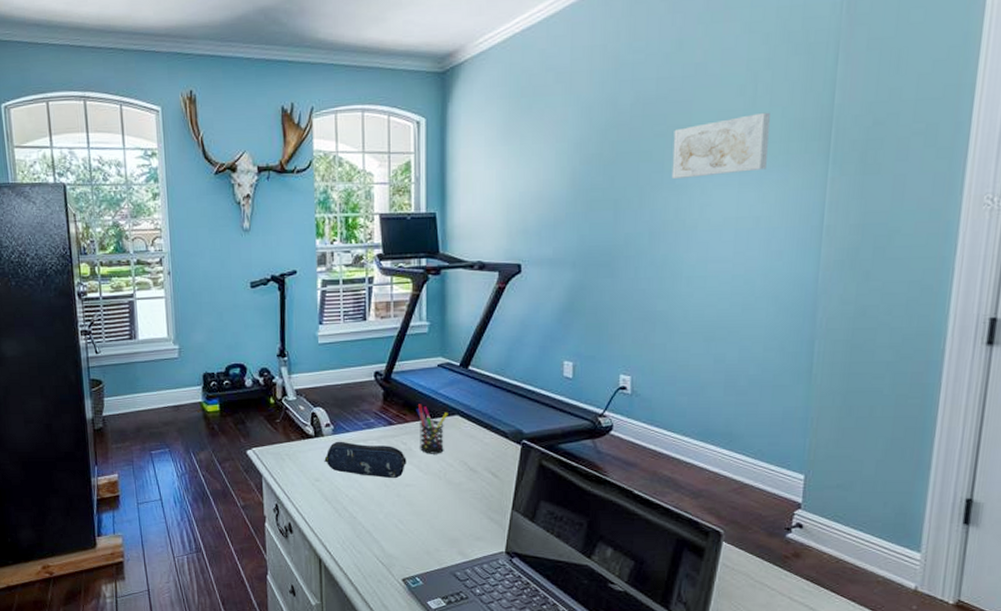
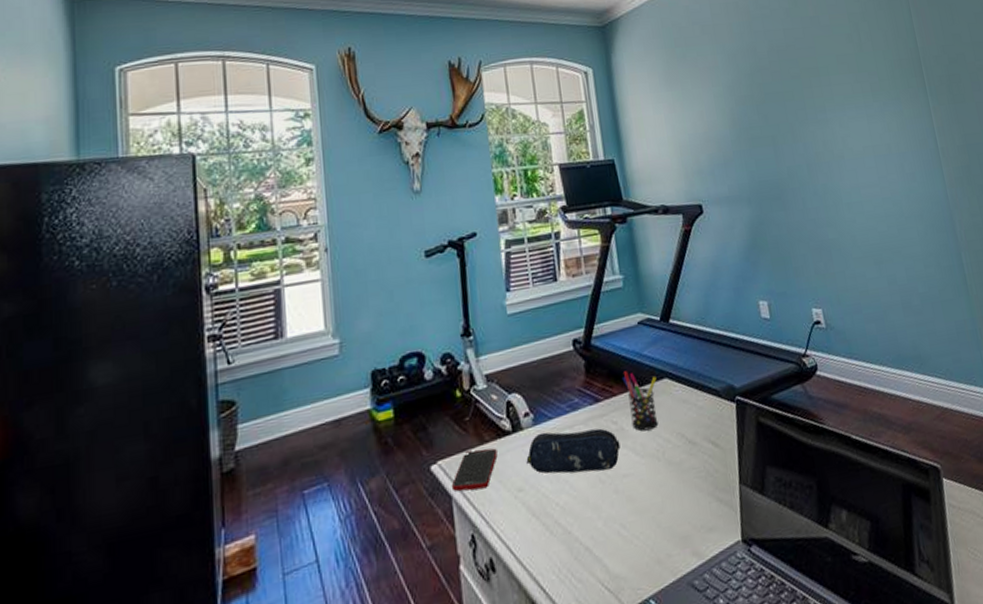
cell phone: none [262,445,301,474] -> present [451,448,498,492]
wall art: present [671,112,770,179] -> none [806,55,884,114]

